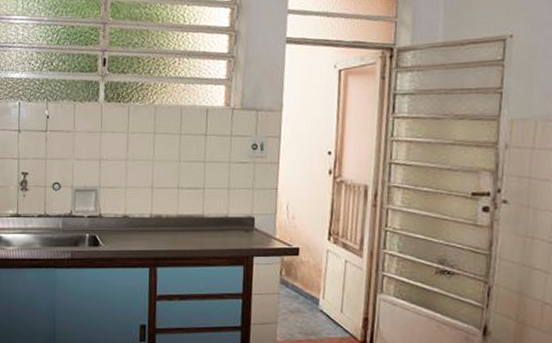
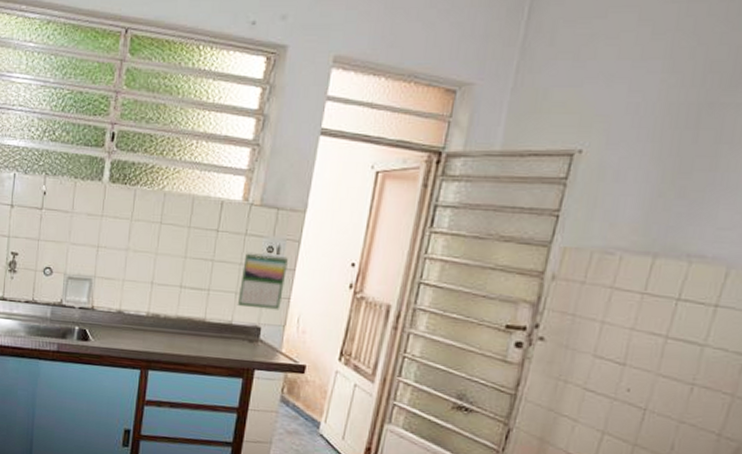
calendar: none [230,150,272,201] -> present [237,251,288,310]

